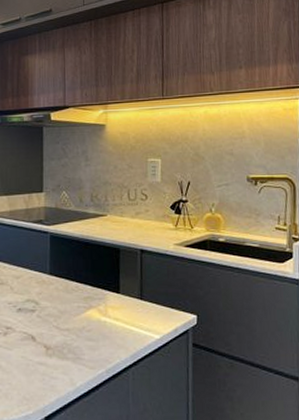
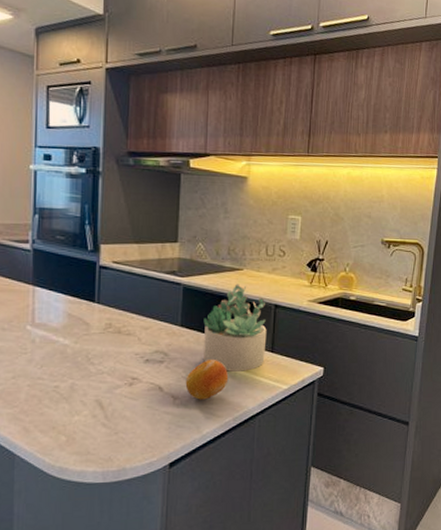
fruit: none [56,307,99,350] -> present [185,359,229,400]
succulent plant: none [71,230,135,320] -> present [202,284,267,372]

